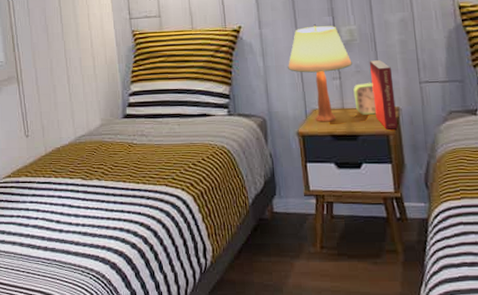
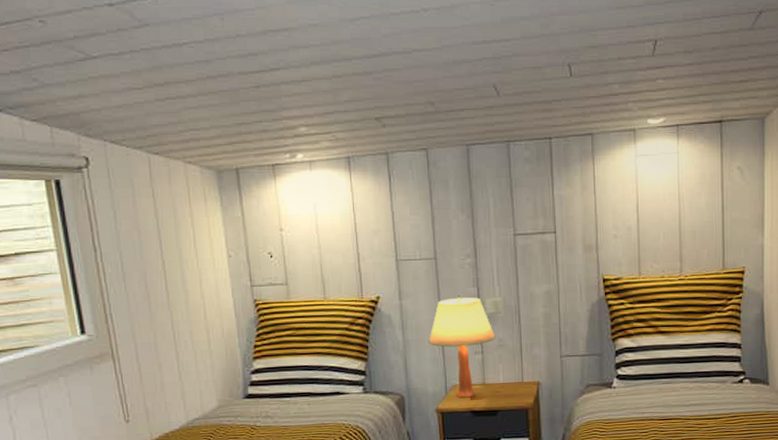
alarm clock: present [353,83,376,115] -> none [495,357,516,390]
book: present [369,60,398,130] -> none [512,334,537,404]

